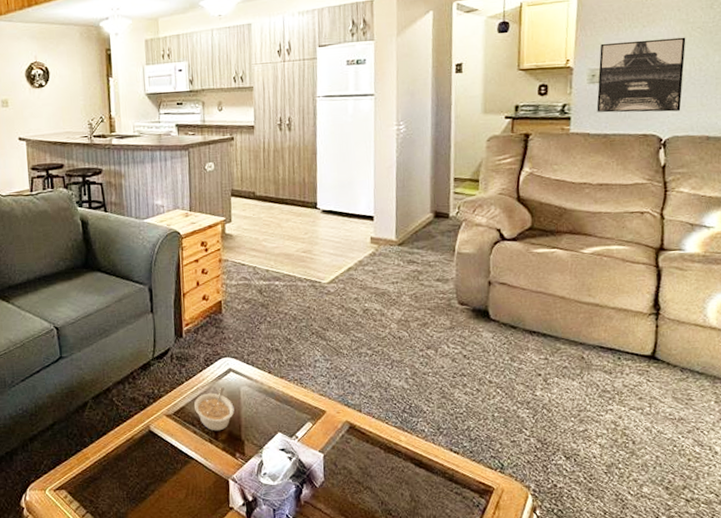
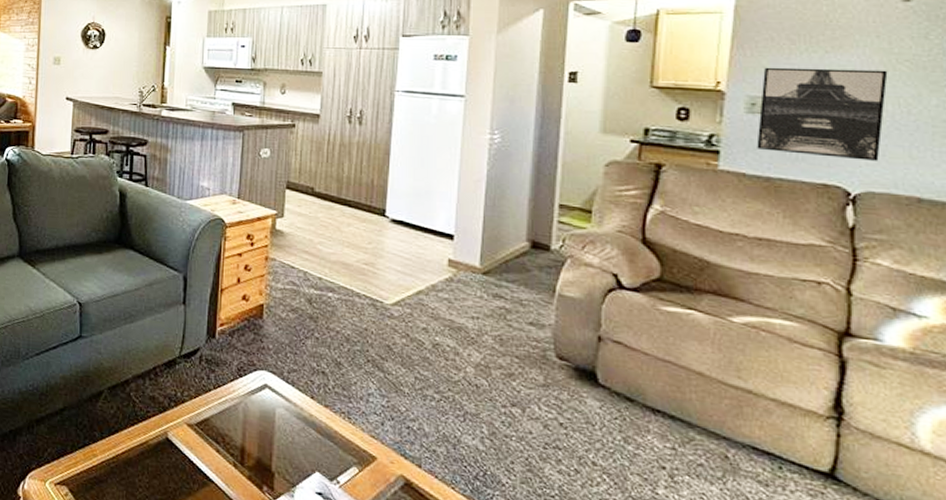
legume: present [194,387,235,431] -> none [221,404,266,456]

